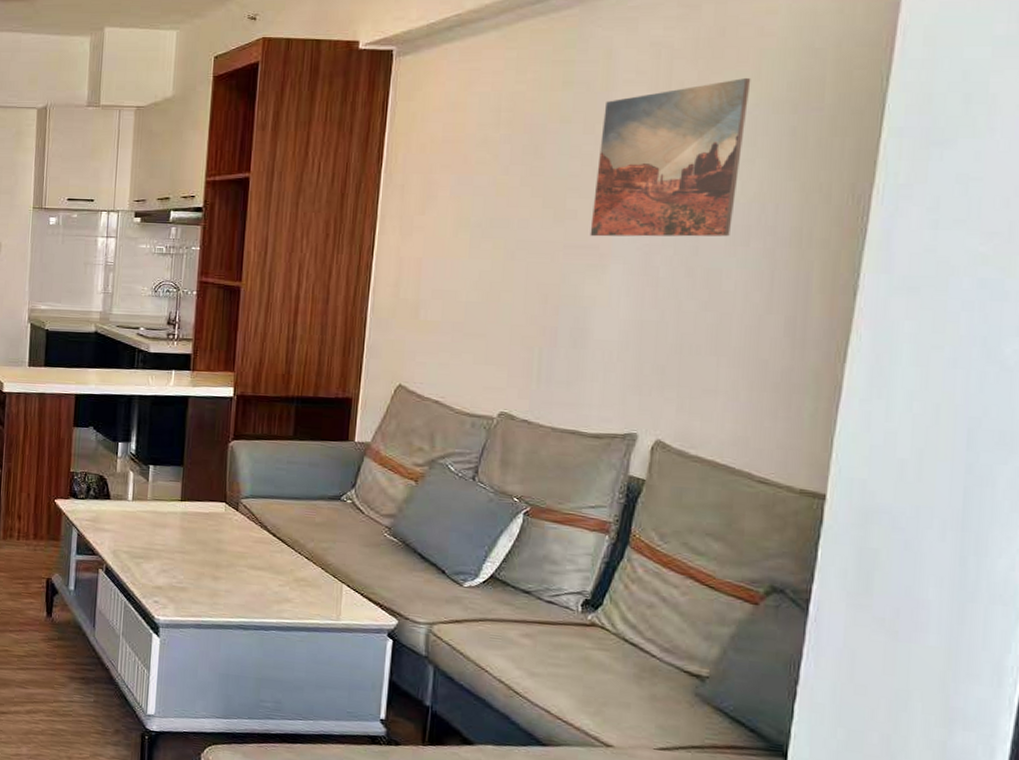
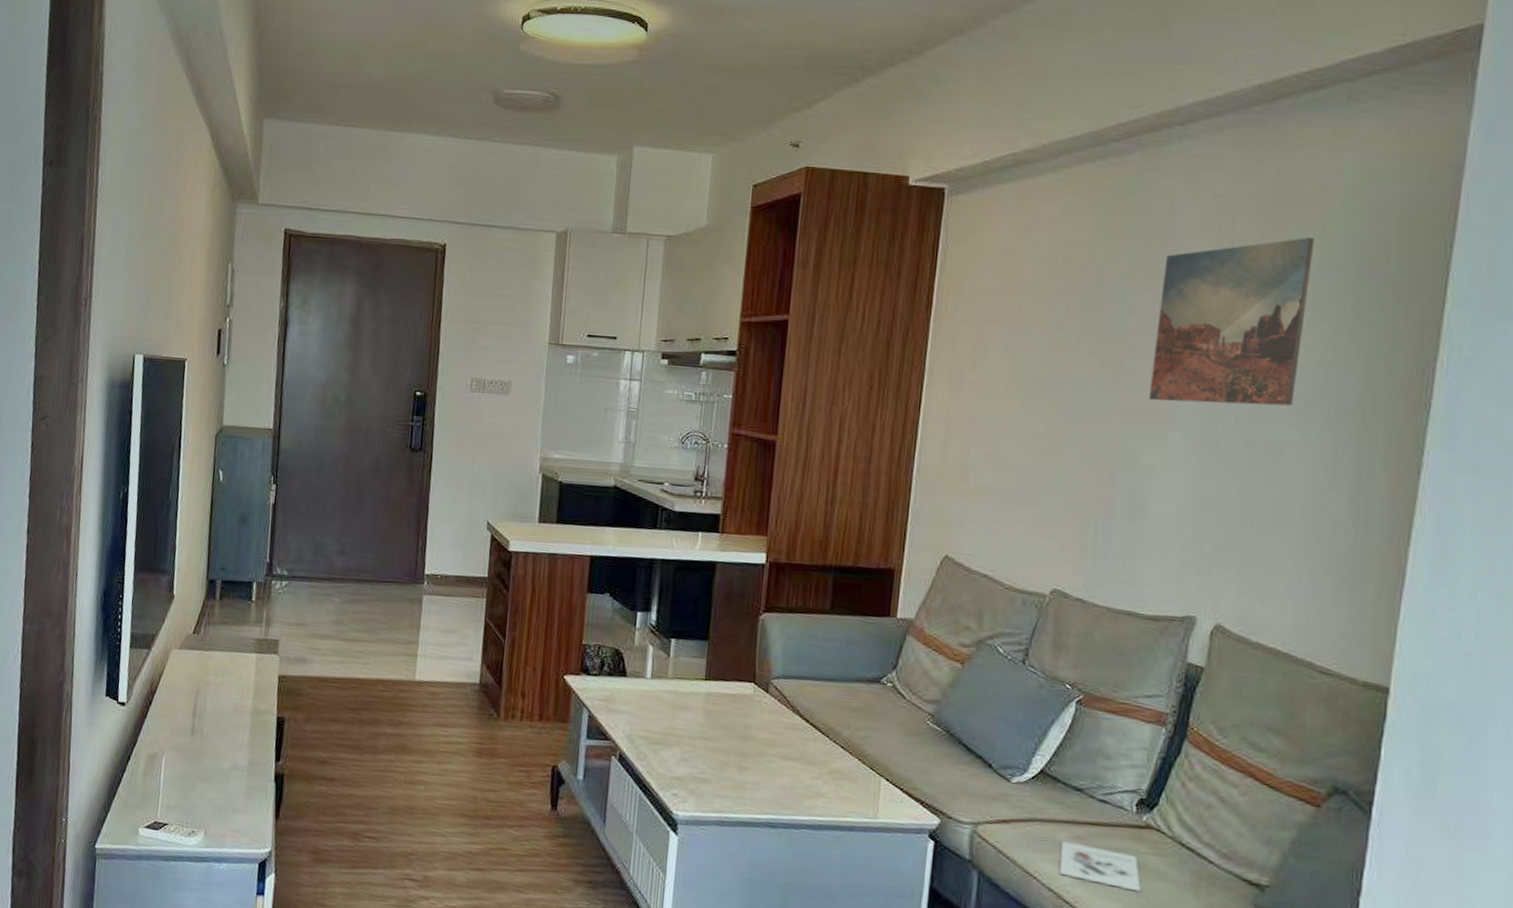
architectural model: none [510,638,587,683] -> present [1060,841,1141,892]

